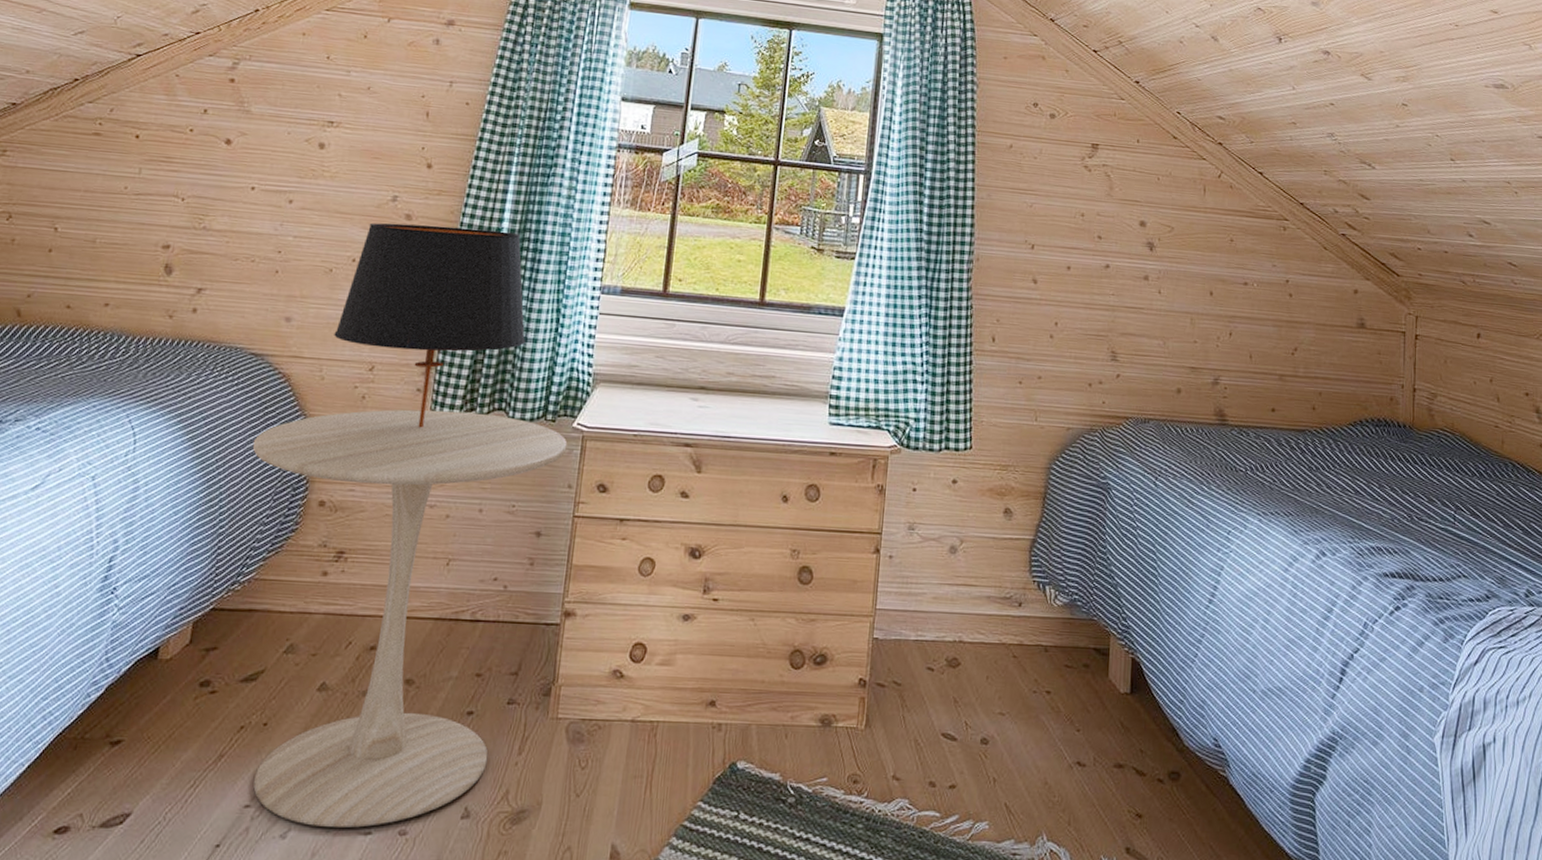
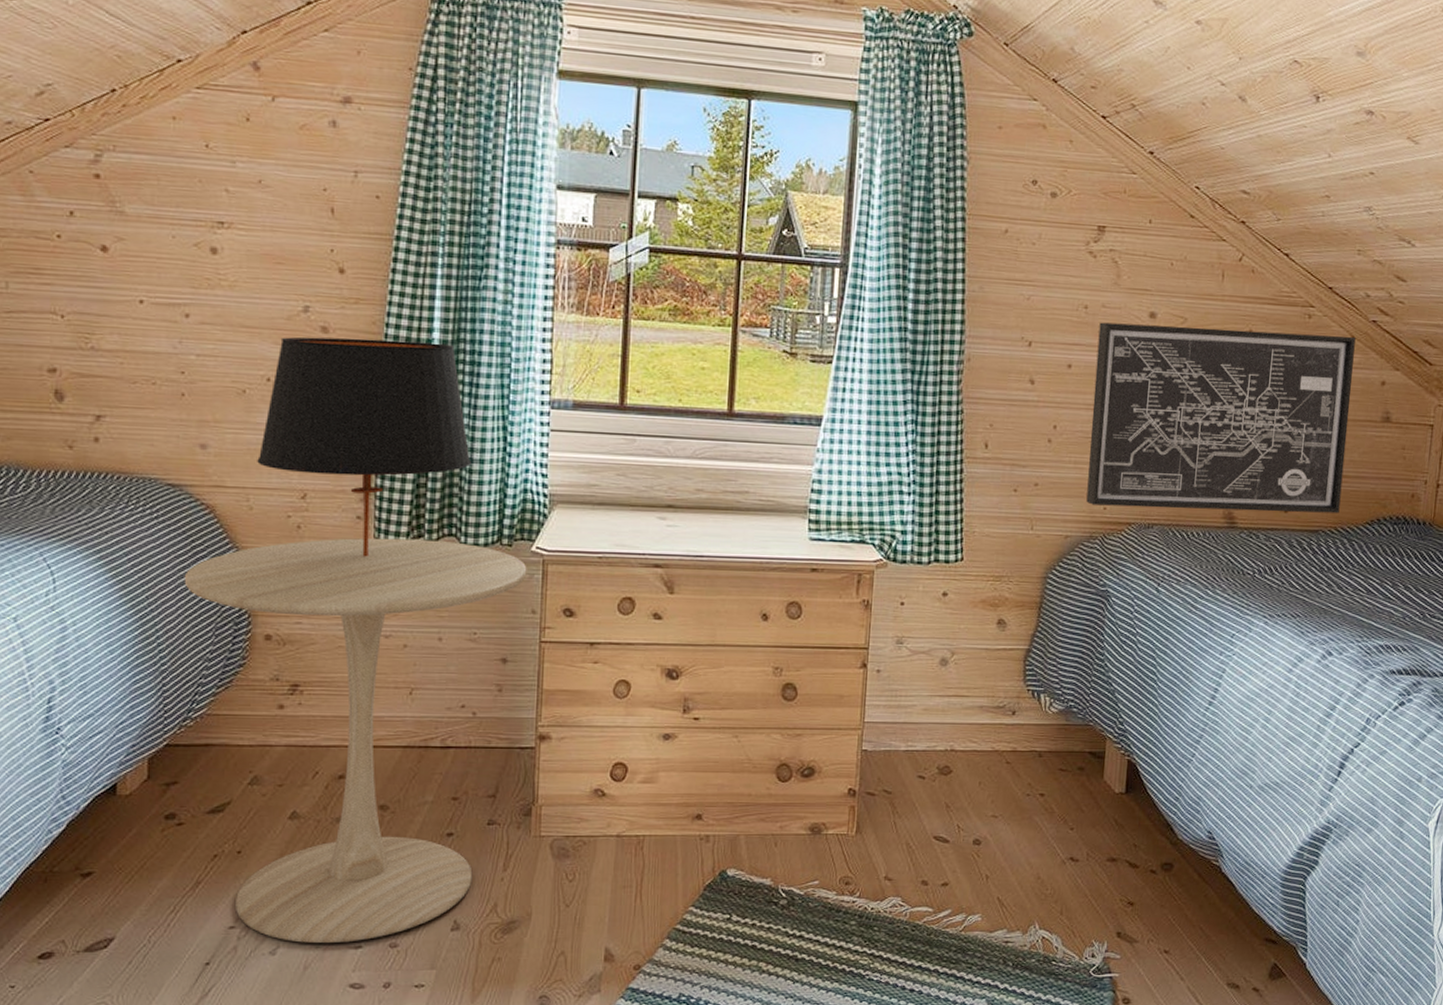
wall art: none [1086,229,1328,414] -> present [1086,322,1356,514]

